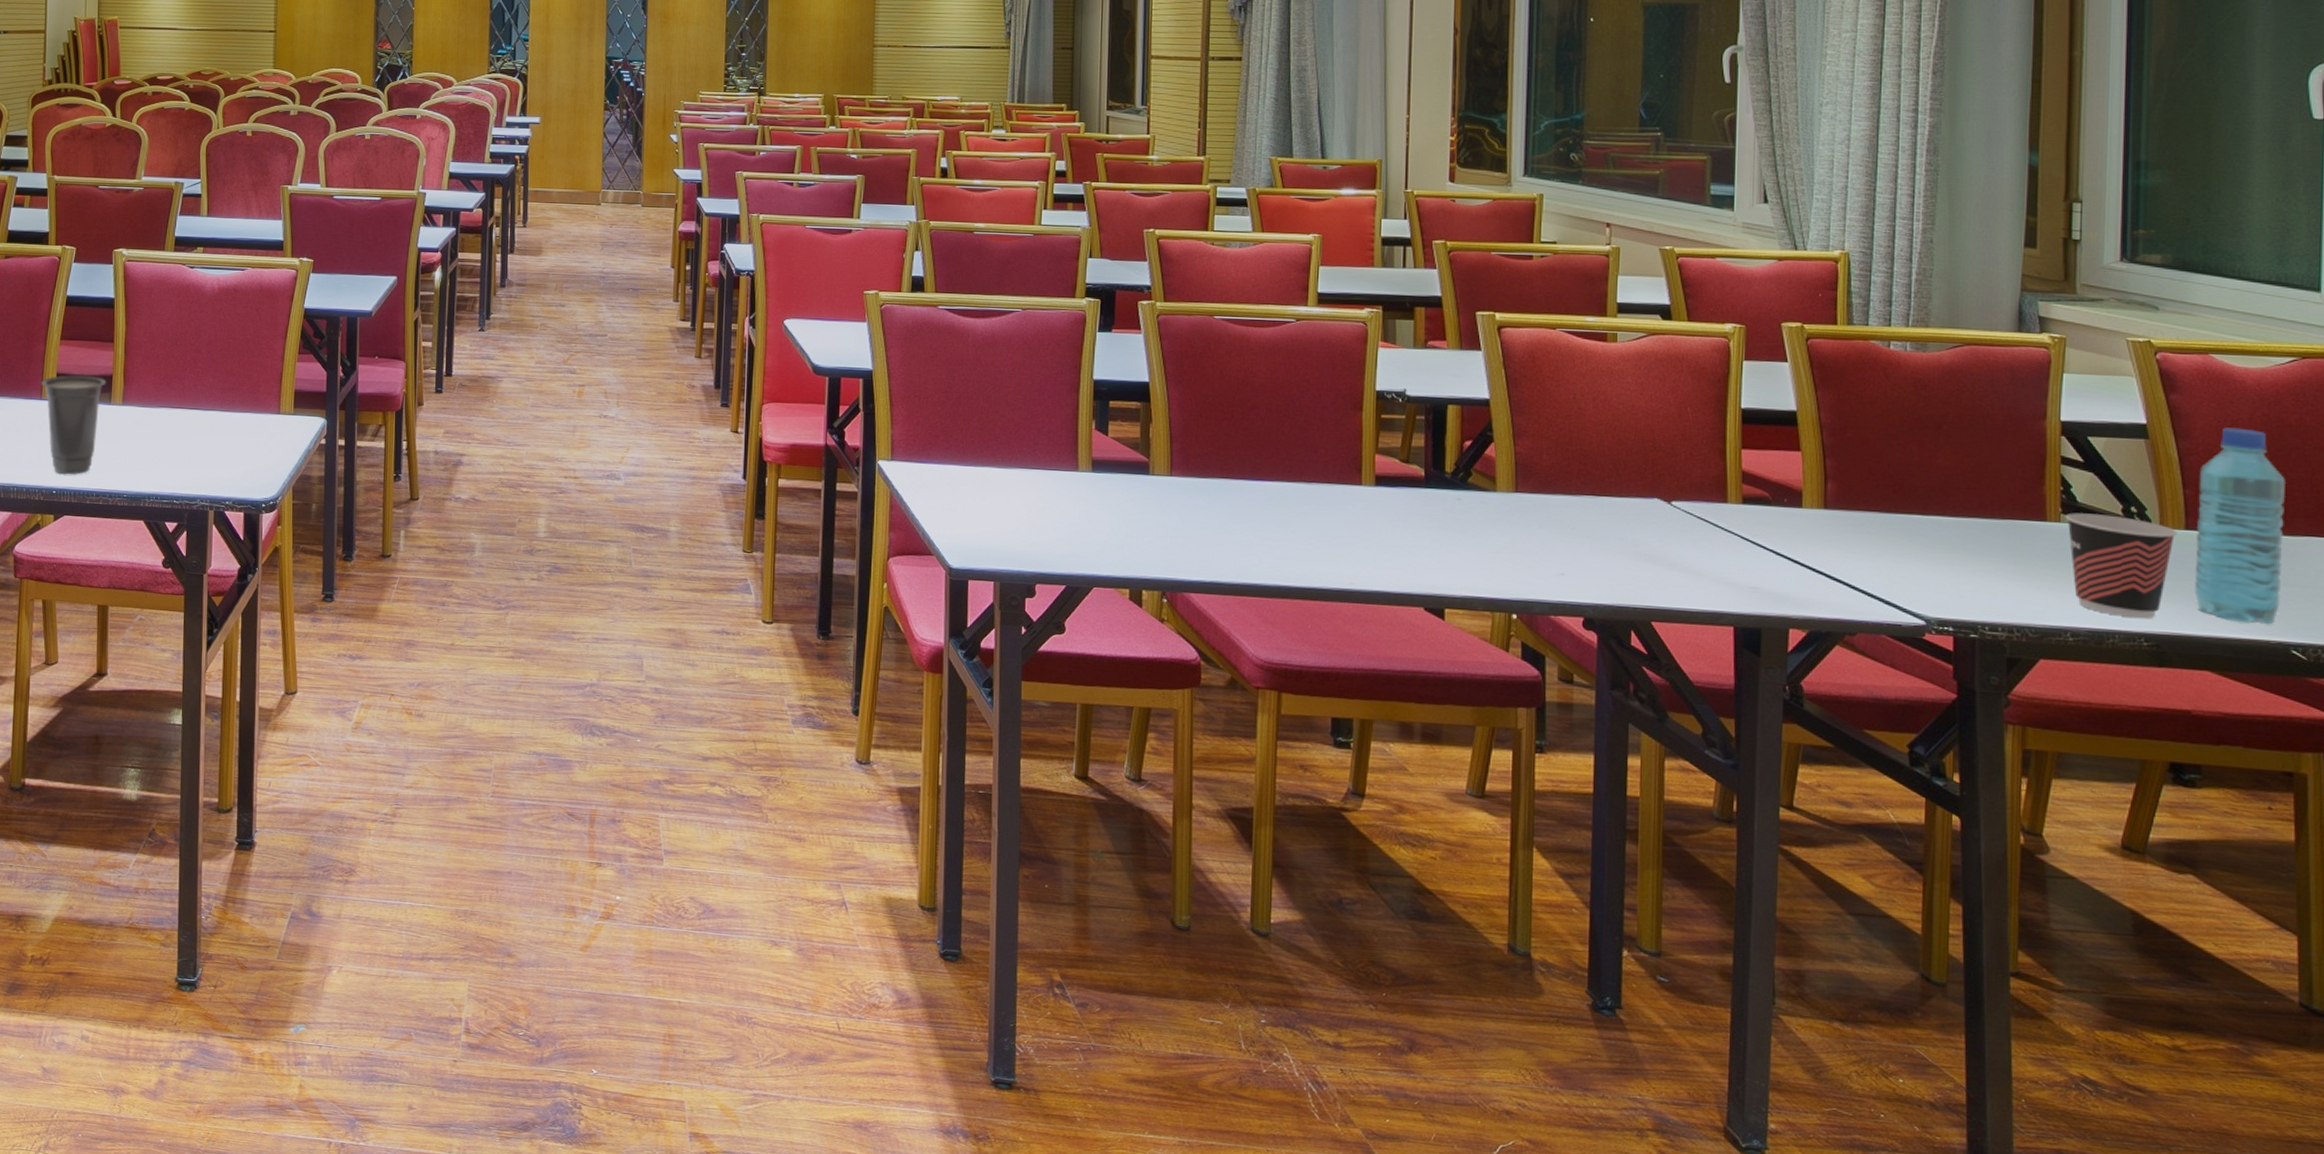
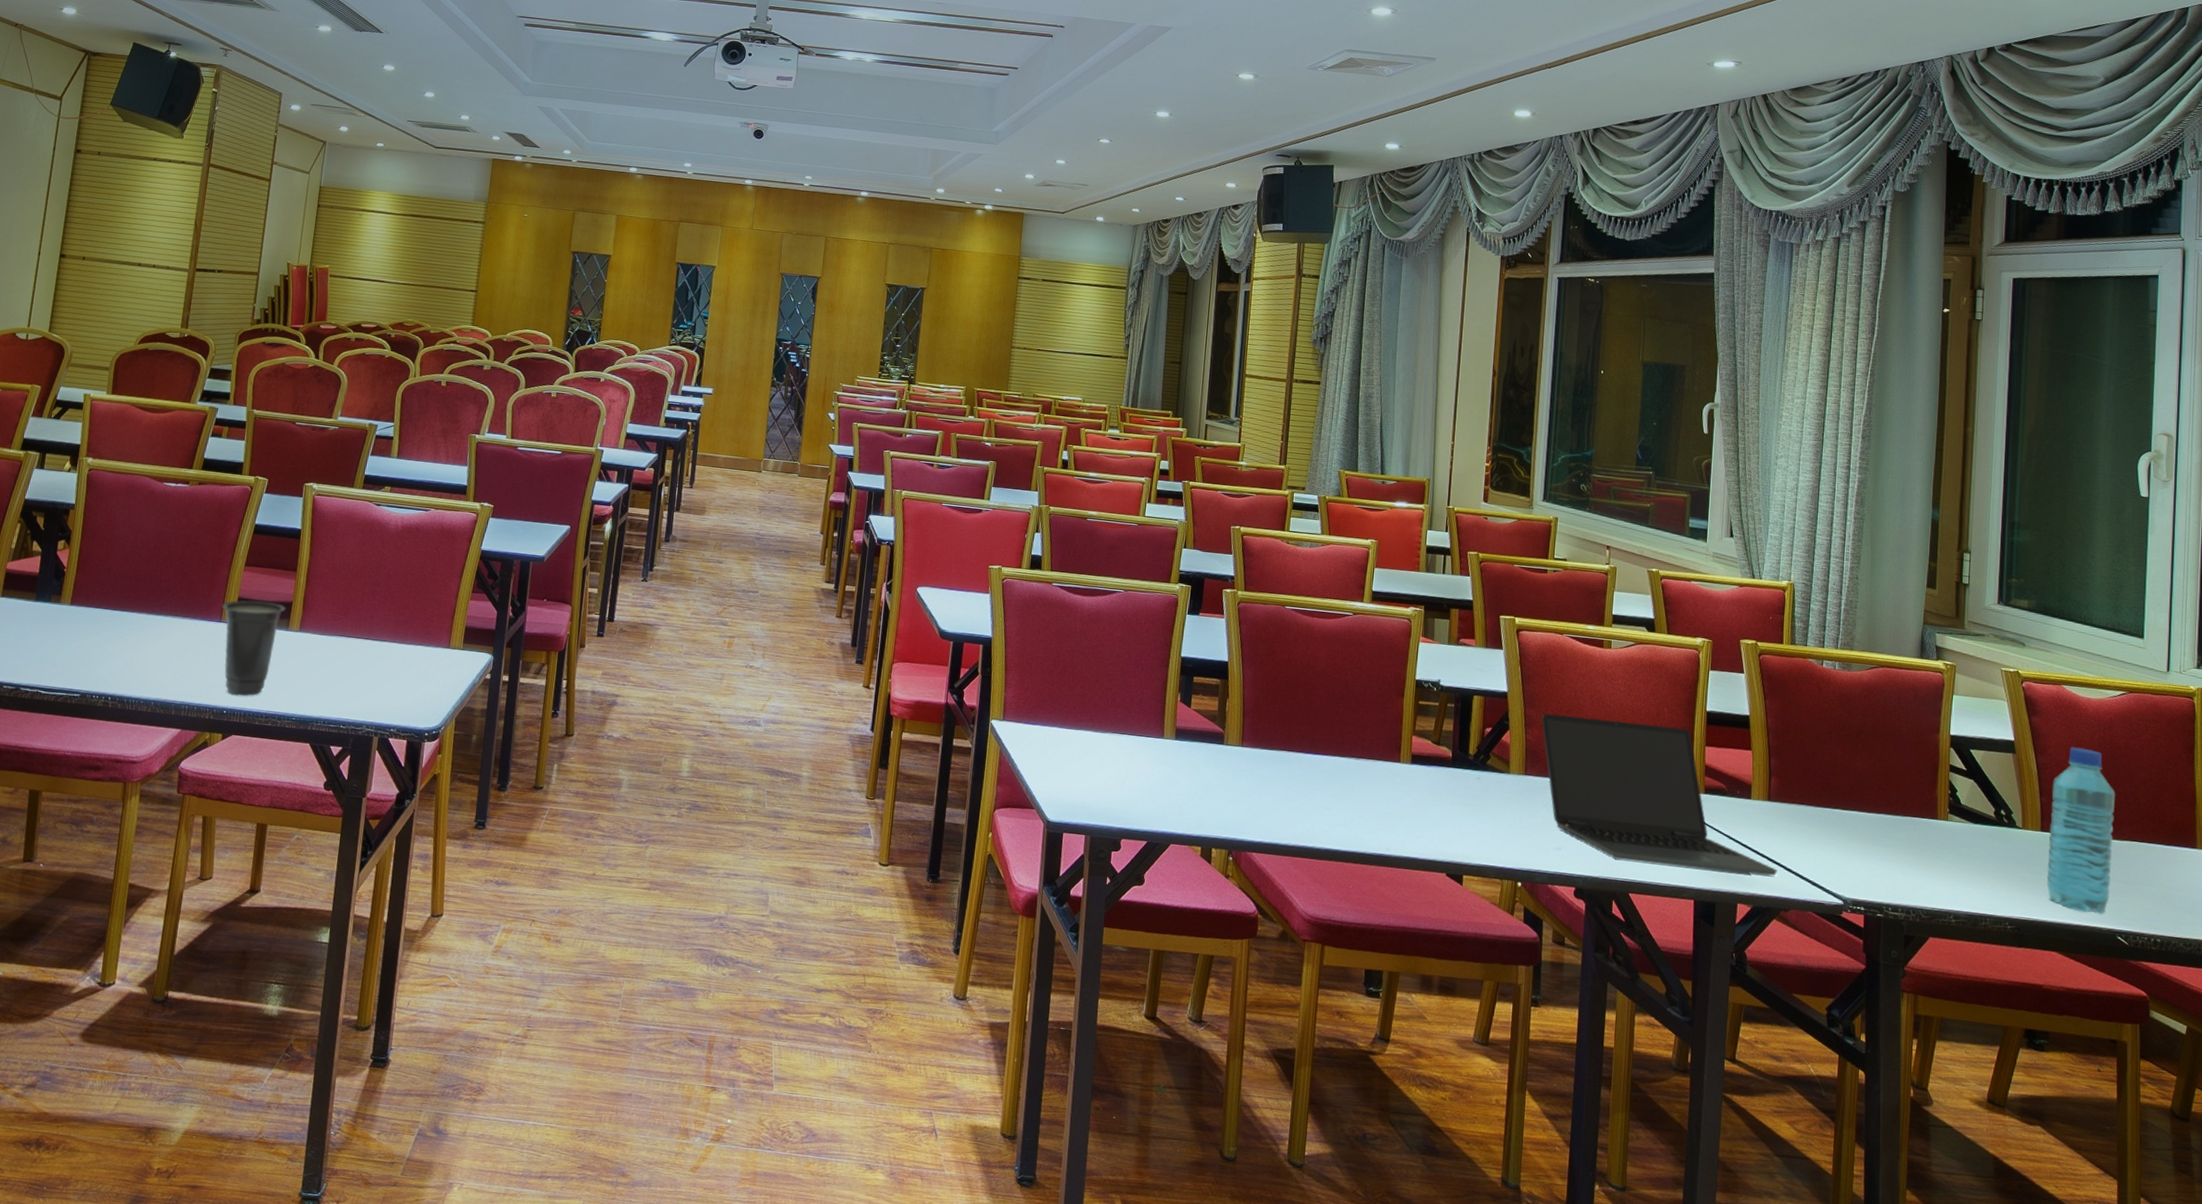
laptop: none [1532,421,1839,596] -> present [1541,714,1777,876]
cup: present [2065,513,2178,619] -> none [1952,813,2036,906]

